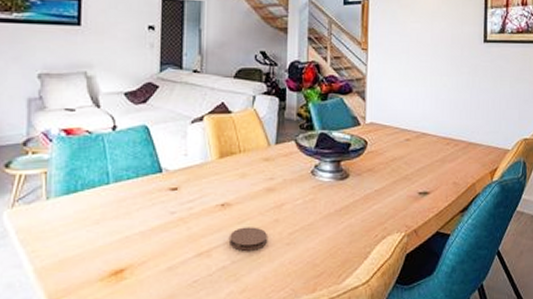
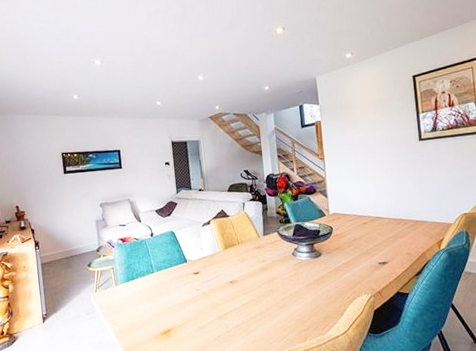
coaster: present [230,227,267,251] -> none [239,296,266,314]

